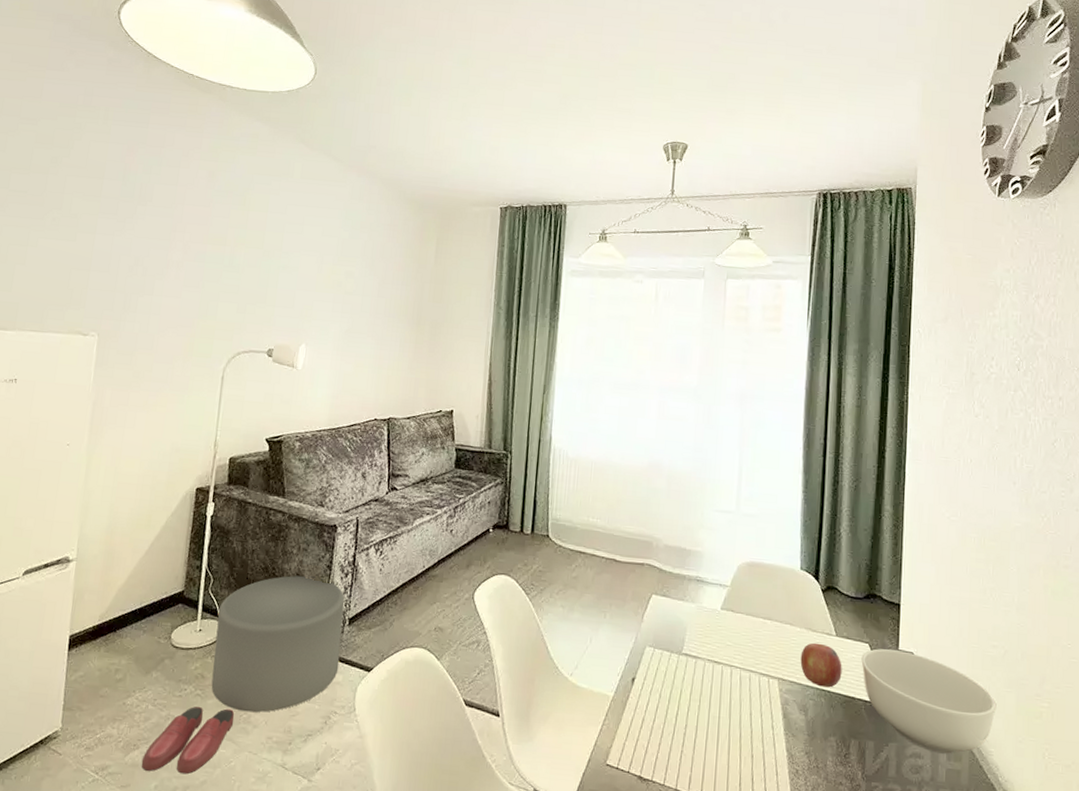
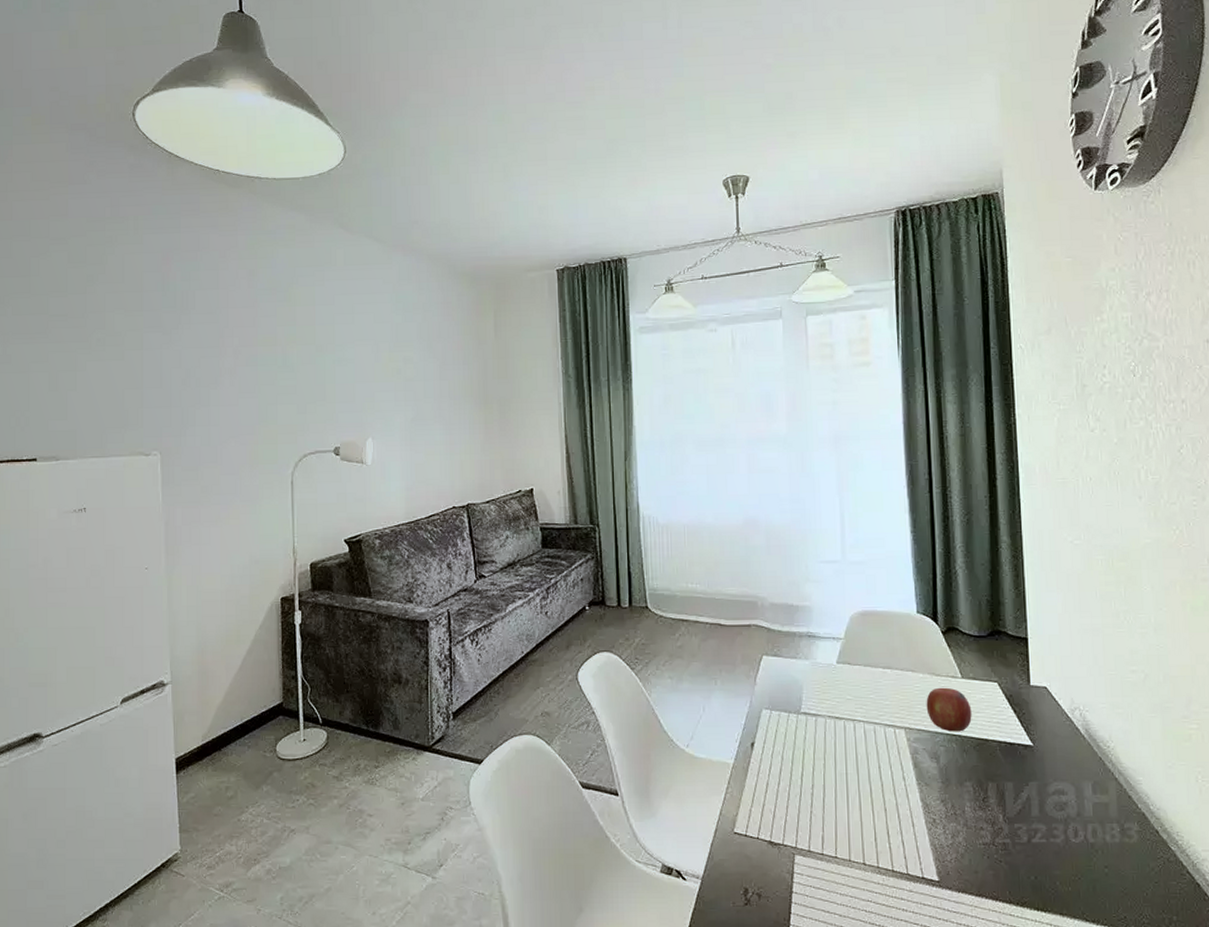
slippers: present [141,706,234,774] -> none [264,815,349,883]
pouf: present [211,575,345,713] -> none [321,674,449,816]
bowl: present [861,648,997,754] -> none [991,686,1141,787]

